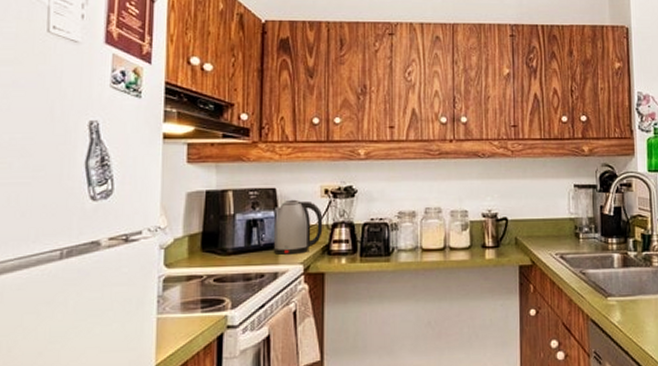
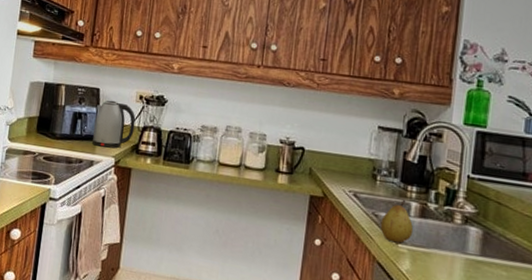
fruit: none [588,252,619,297] -> present [380,199,414,244]

